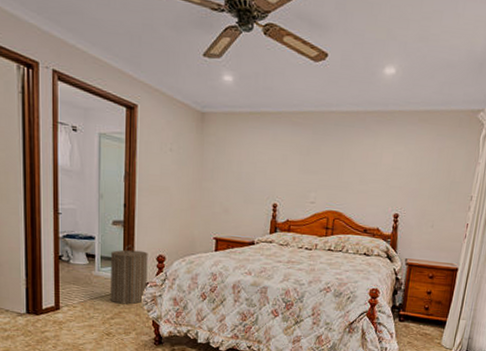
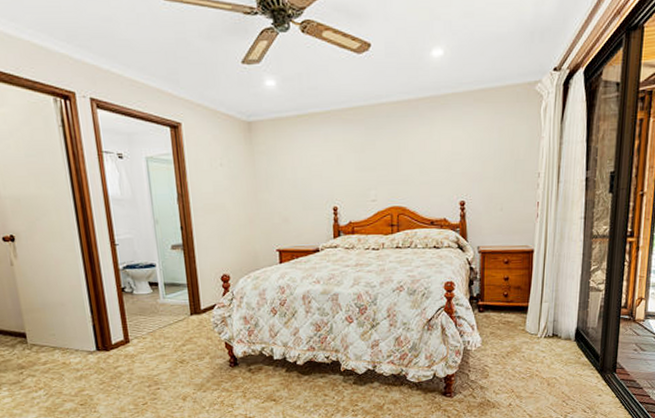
laundry hamper: present [110,244,148,305] -> none [173,267,216,330]

